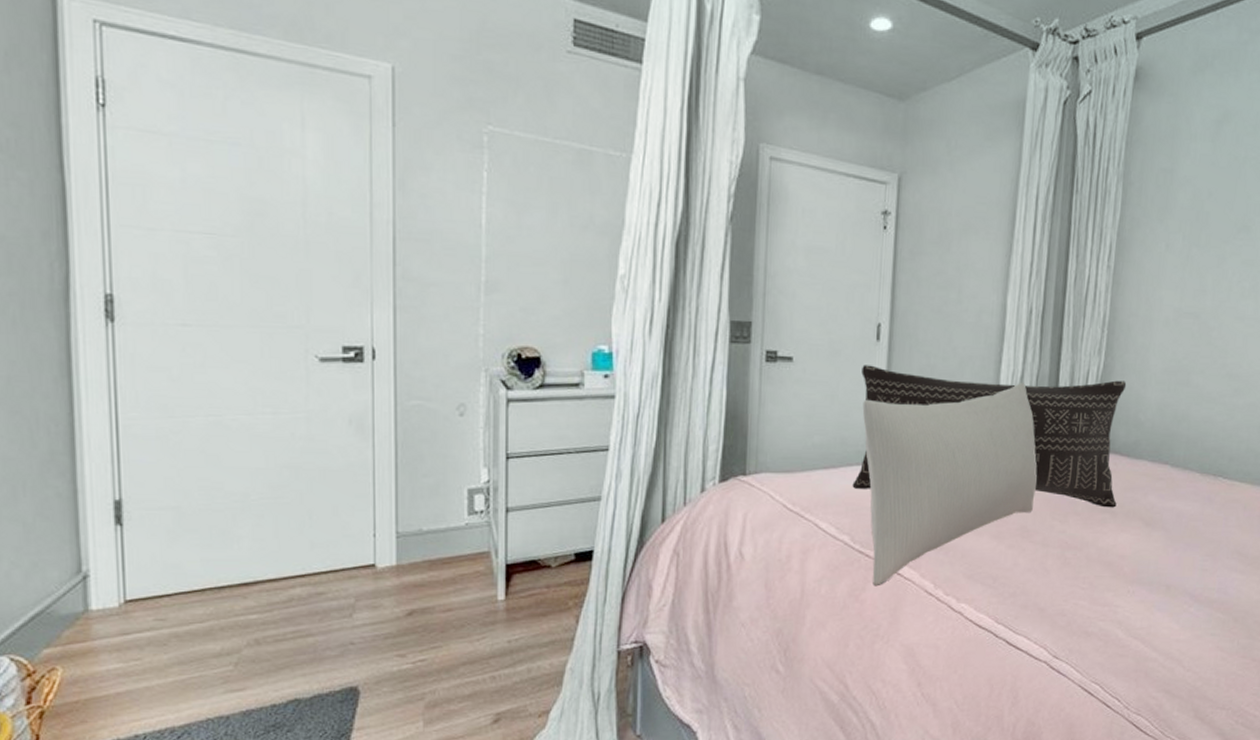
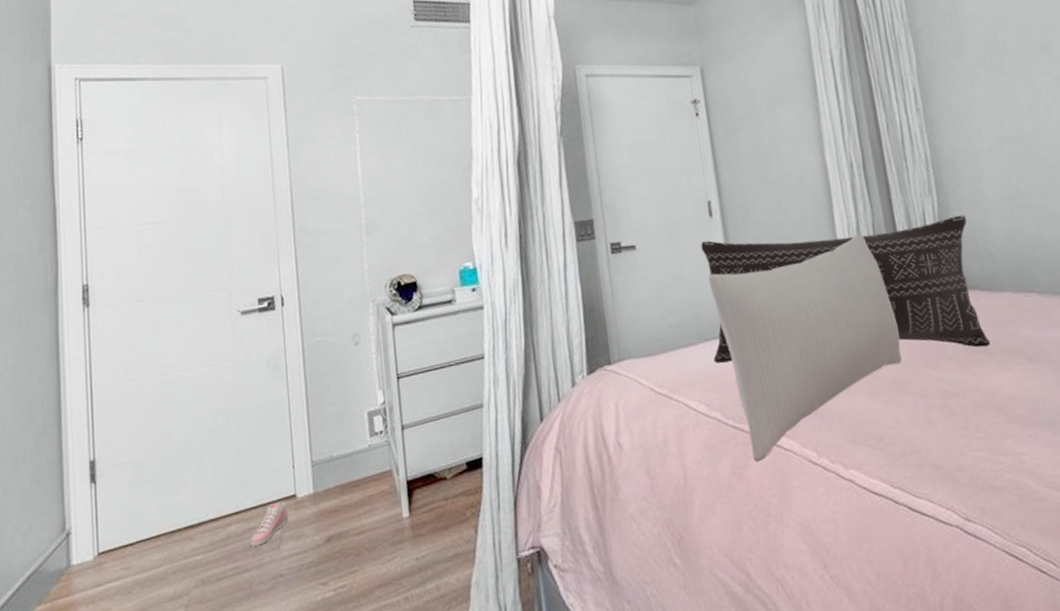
sneaker: none [316,569,365,612] -> present [249,501,289,547]

